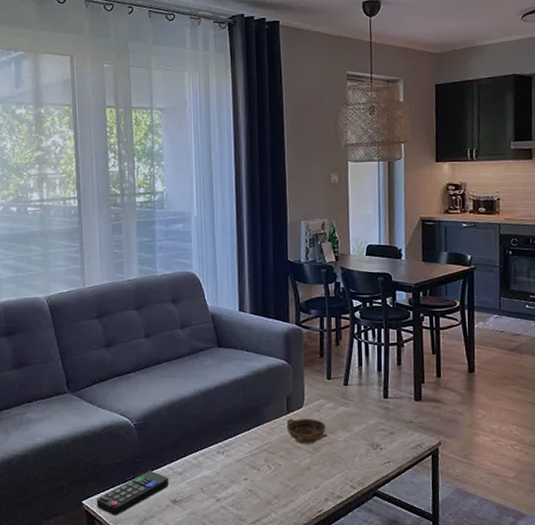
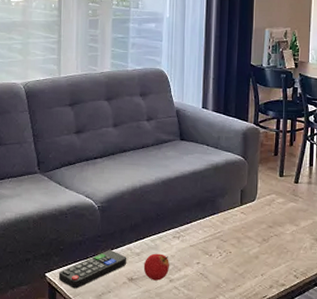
fruit: none [187,471,215,501] -> present [143,253,169,281]
bowl: present [286,418,327,445] -> none [239,210,276,235]

